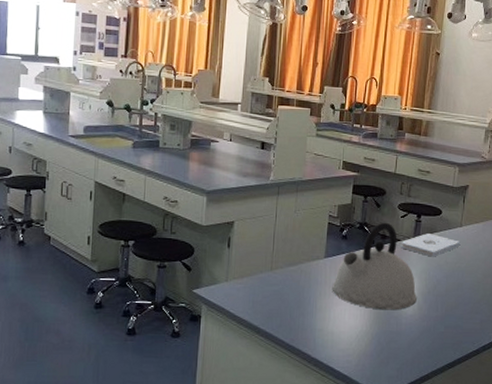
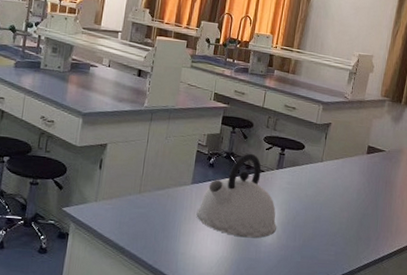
notepad: present [401,233,461,257] -> none [264,166,321,189]

